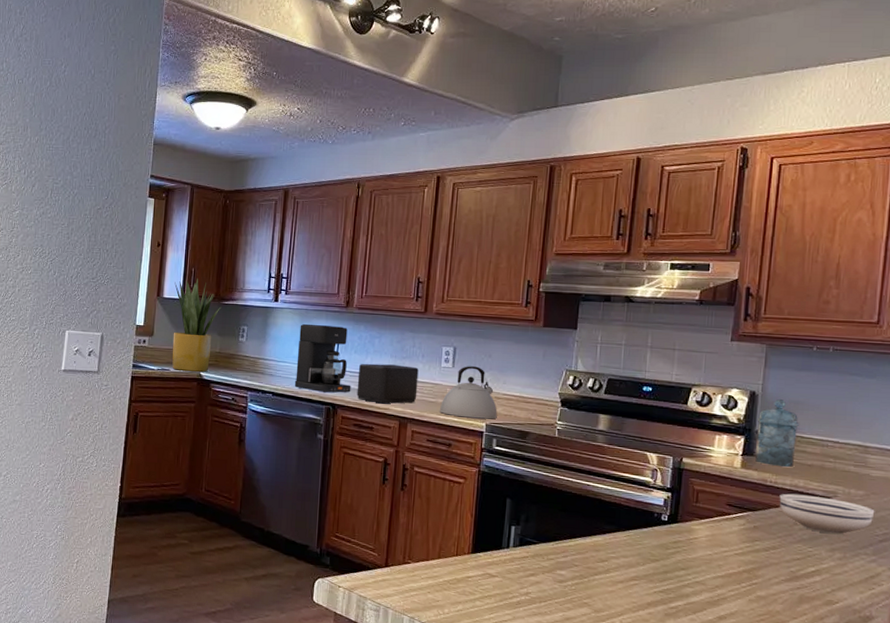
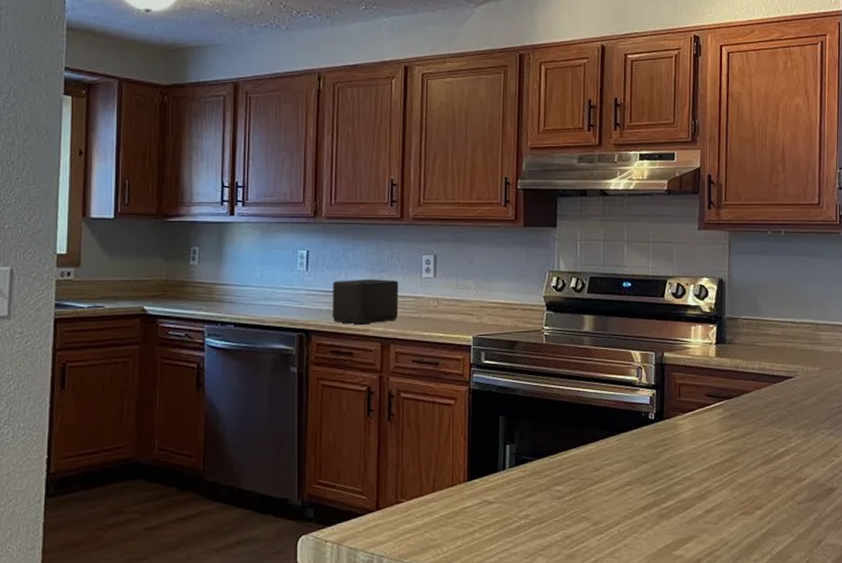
planter: present [172,278,222,372] -> none [104,191,166,306]
coffee maker: present [294,323,351,393] -> none [259,239,325,318]
kettle: present [439,366,498,419] -> none [423,274,484,332]
canister: present [755,399,799,468] -> none [726,285,762,352]
bowl: present [779,493,875,535] -> none [750,377,829,413]

